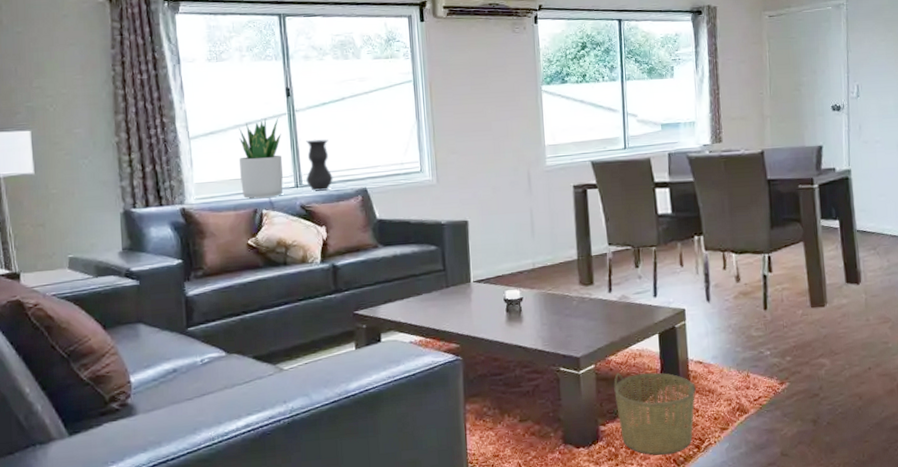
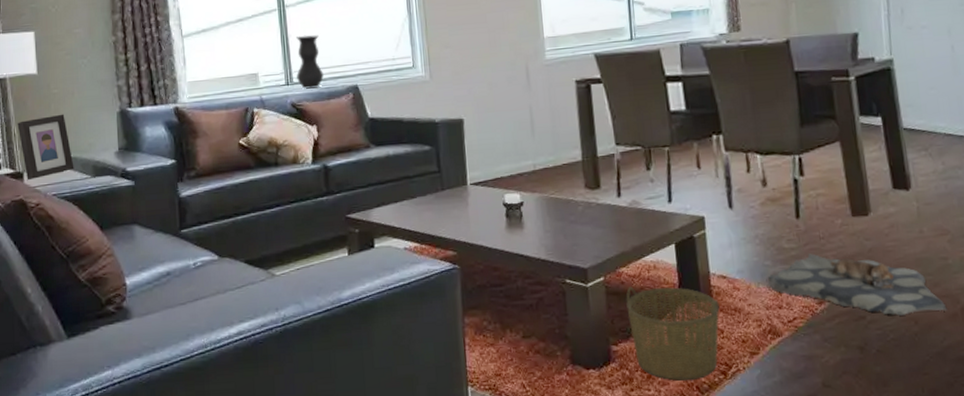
picture frame: none [12,214,75,281] -> present [17,114,74,181]
planter: present [239,117,283,199] -> none [230,13,274,97]
dog bed: none [738,340,886,393] -> present [768,253,947,316]

